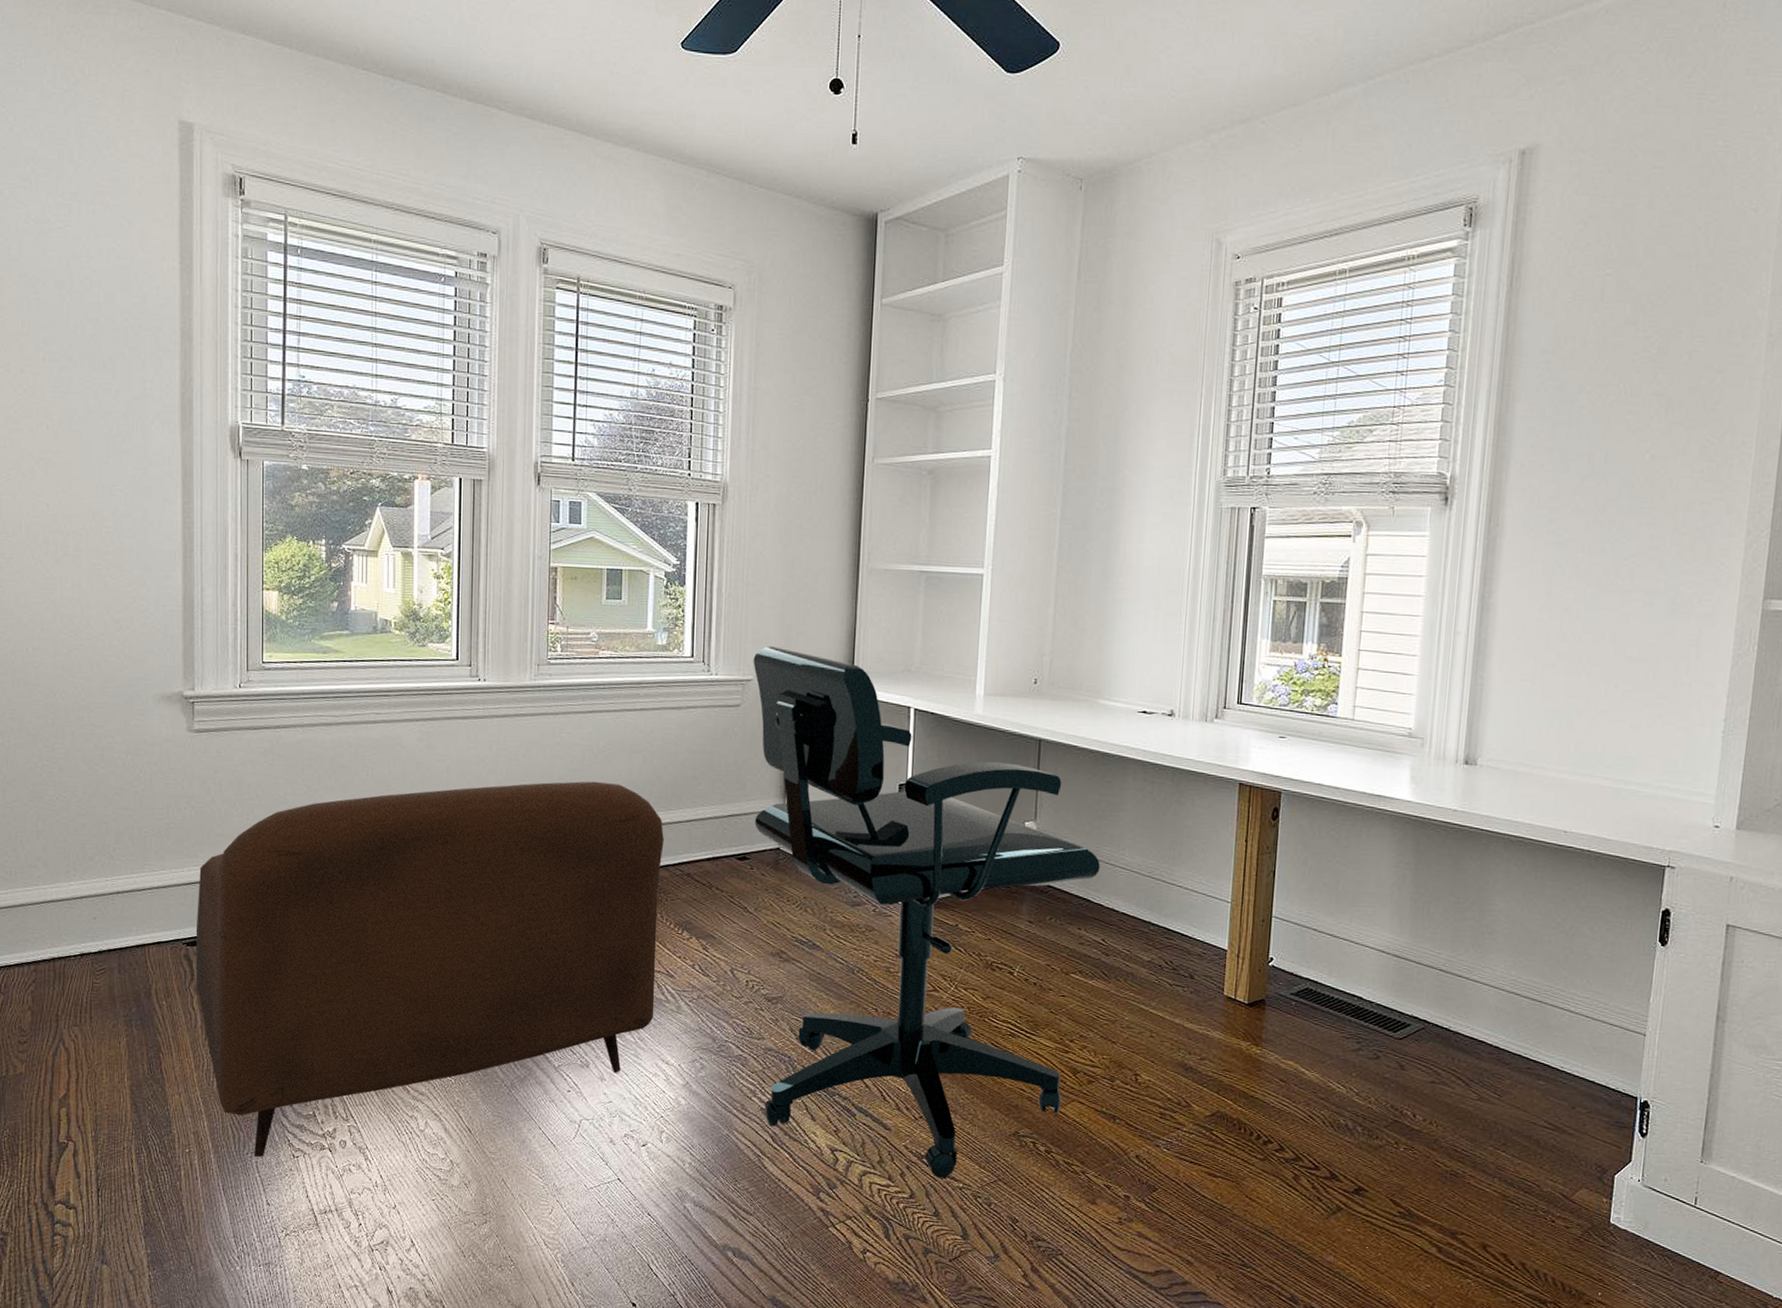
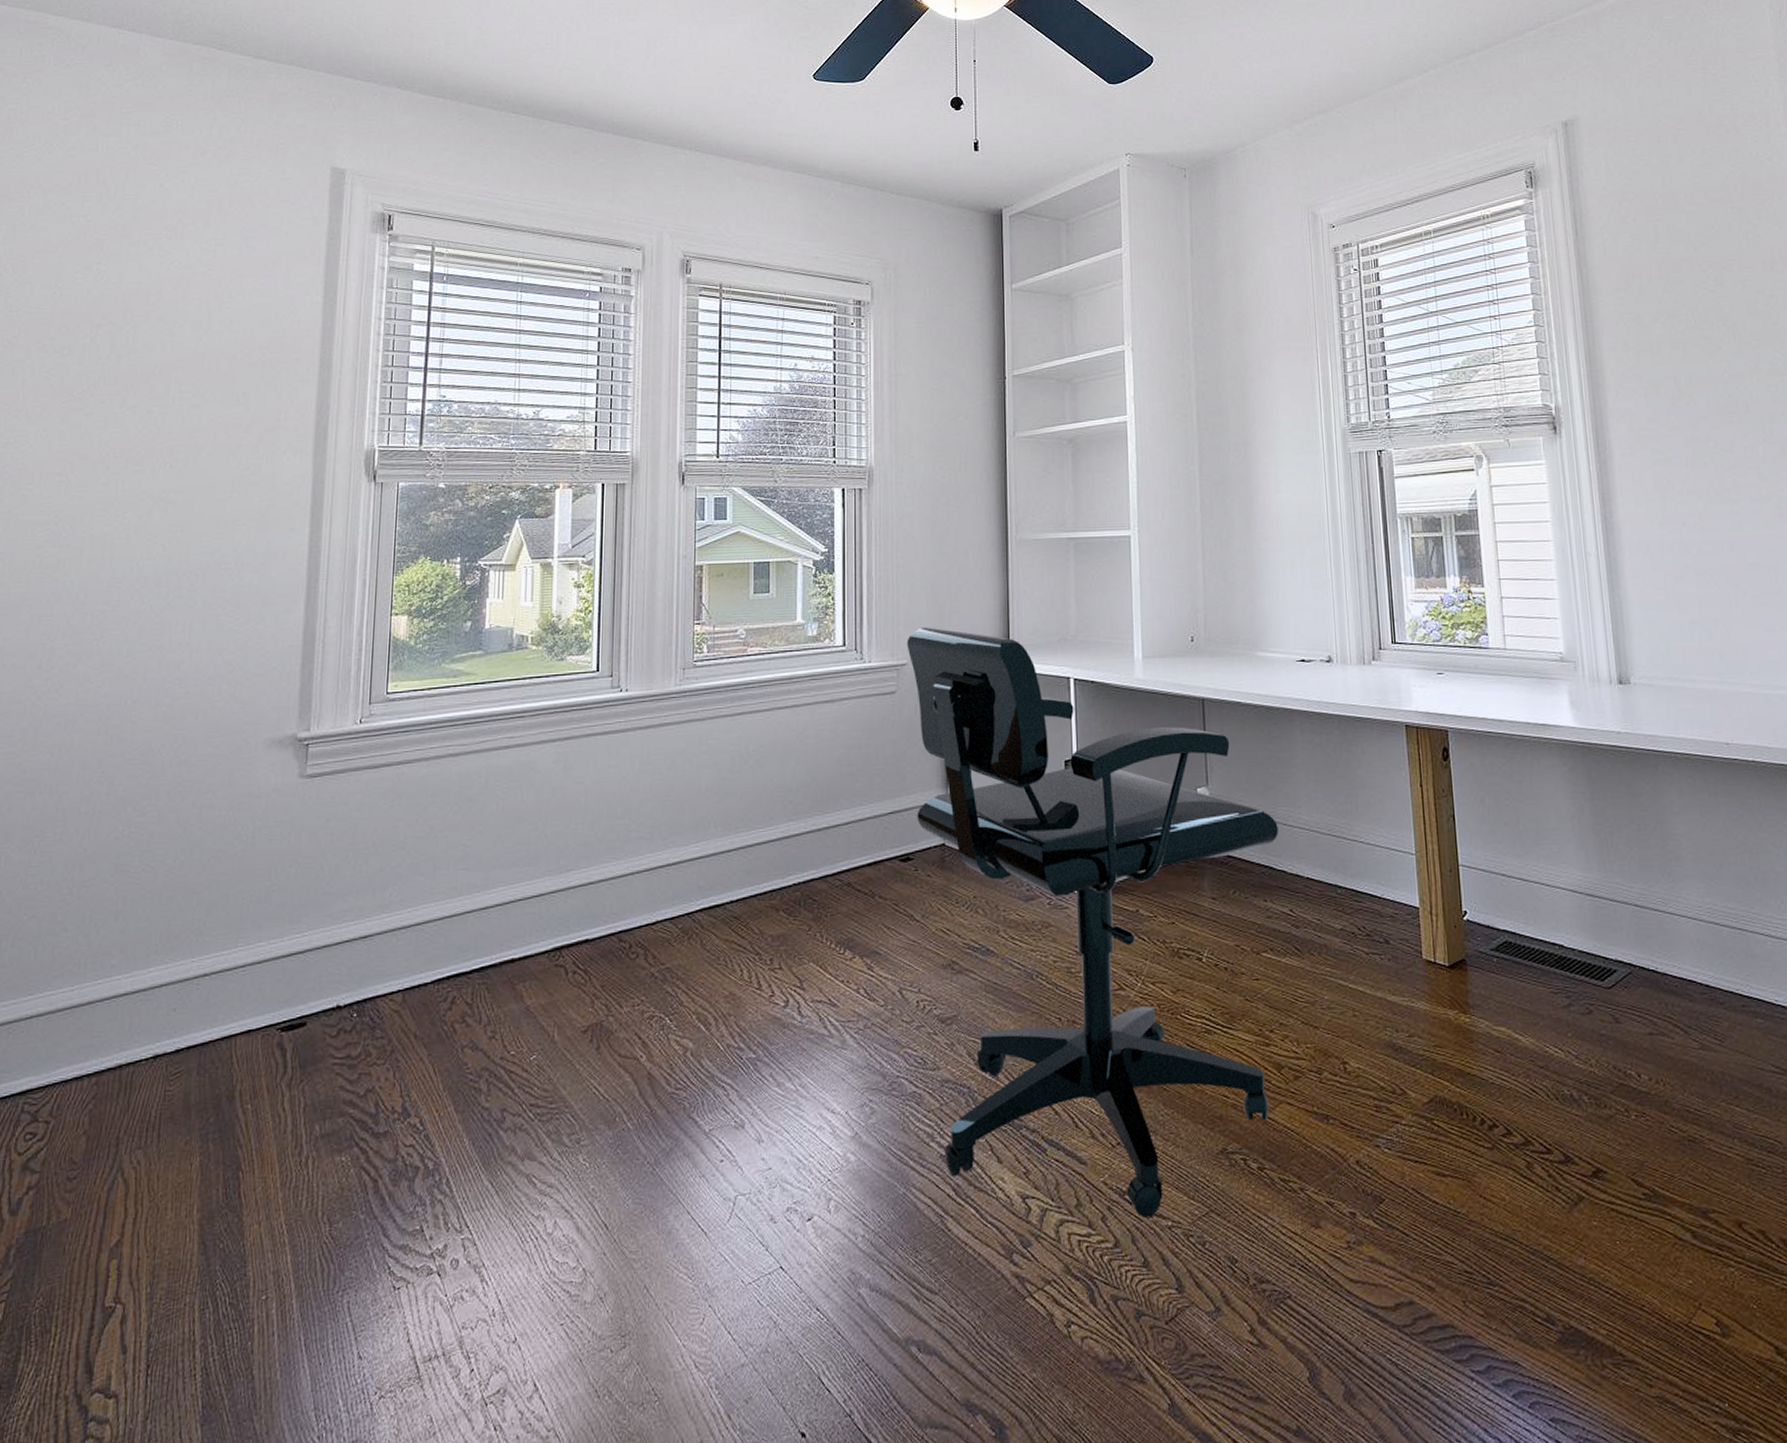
armchair: present [196,781,664,1157] -> none [288,789,821,1295]

